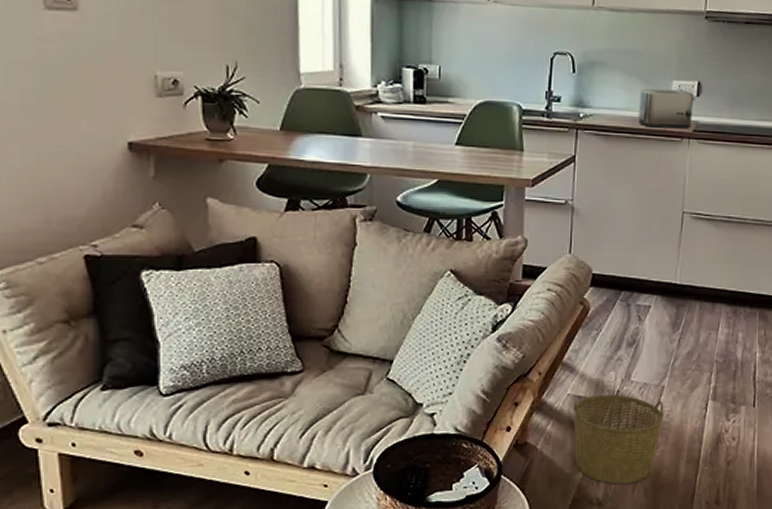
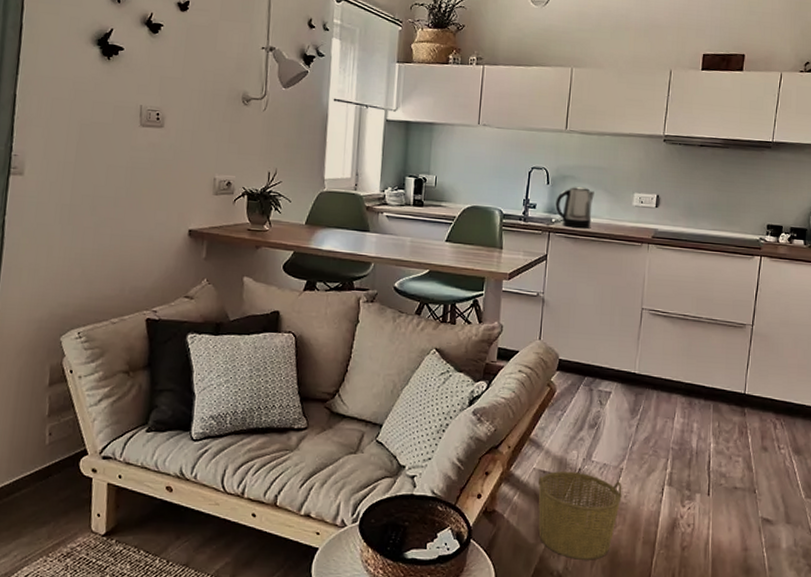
kettle: none [583,74,628,124] -> present [555,186,594,229]
toaster: present [639,88,695,129] -> none [603,199,654,235]

